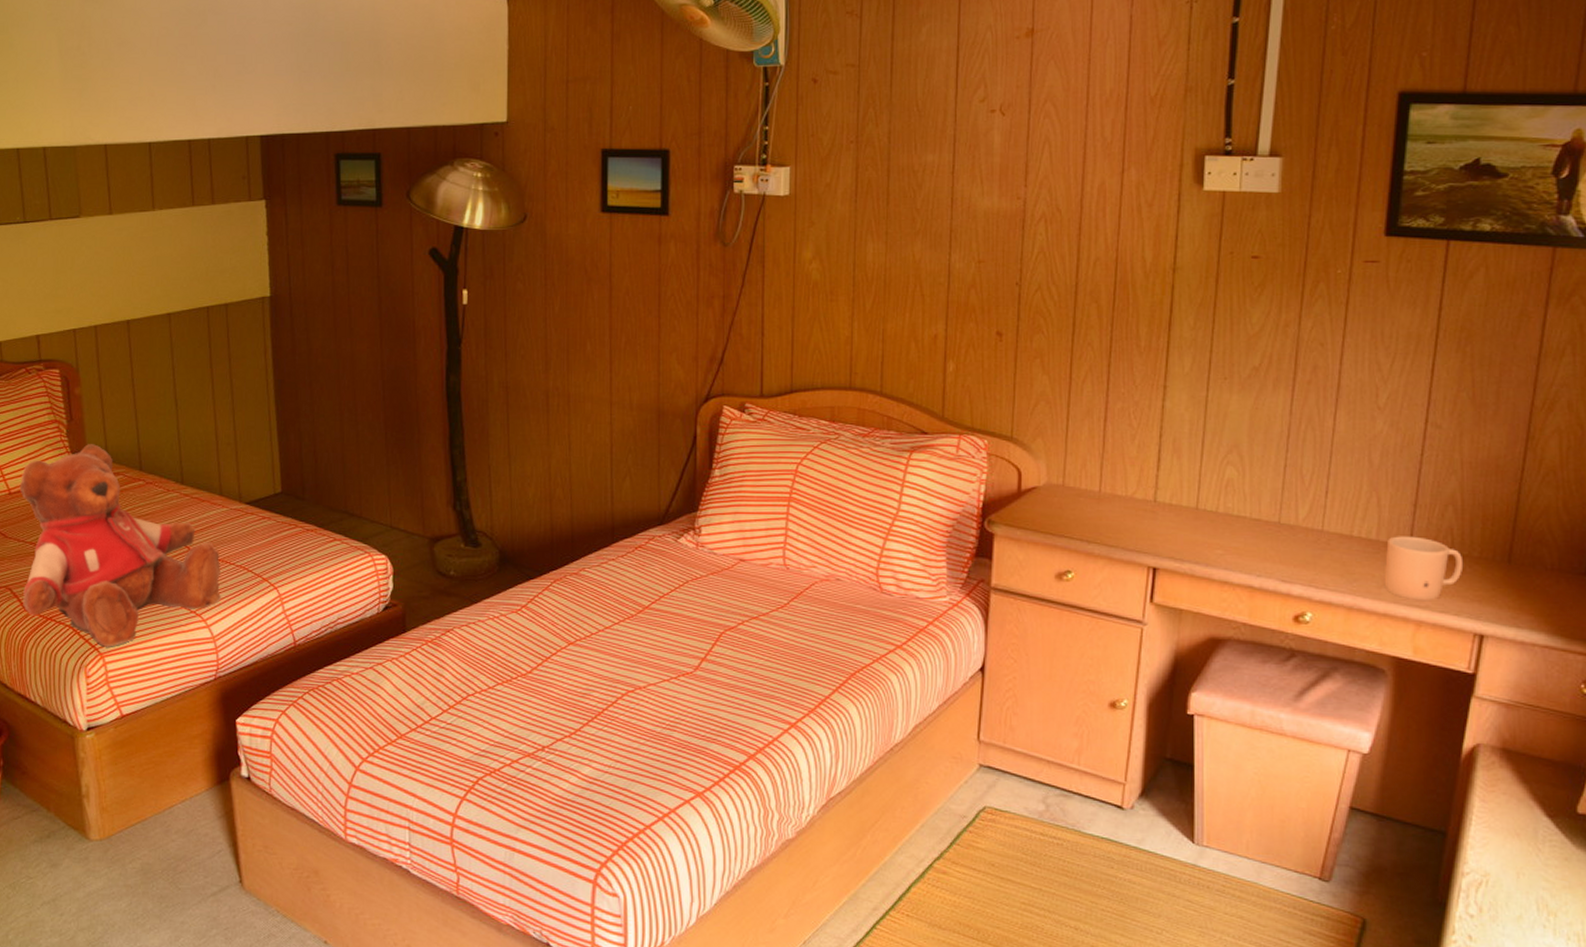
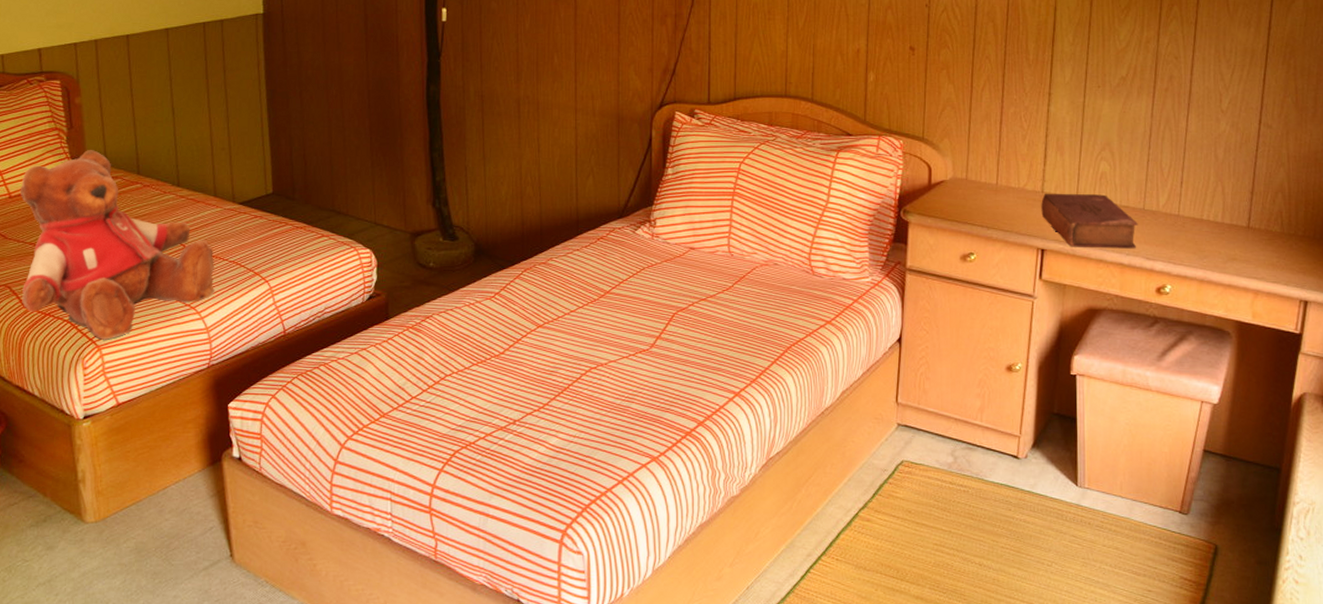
book: none [1153,502,1273,569] -> present [1041,193,1139,249]
mug: present [1384,536,1464,602] -> none [1228,219,1291,274]

